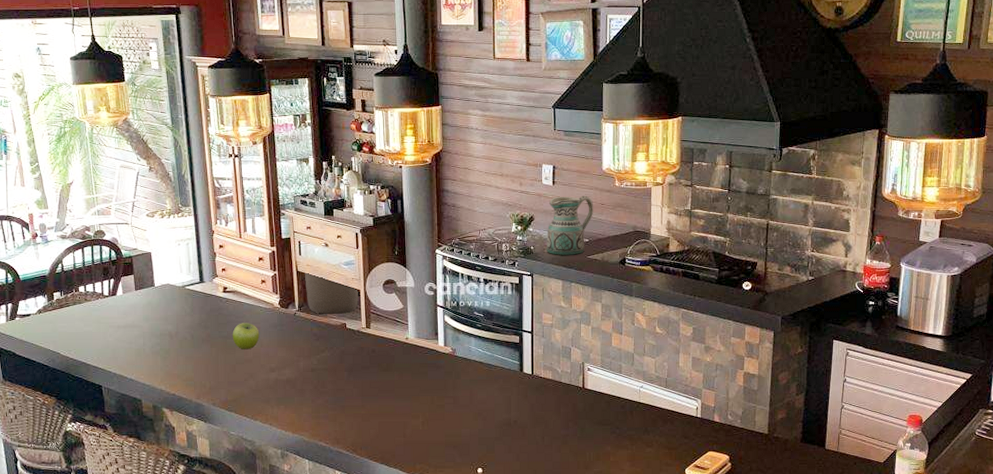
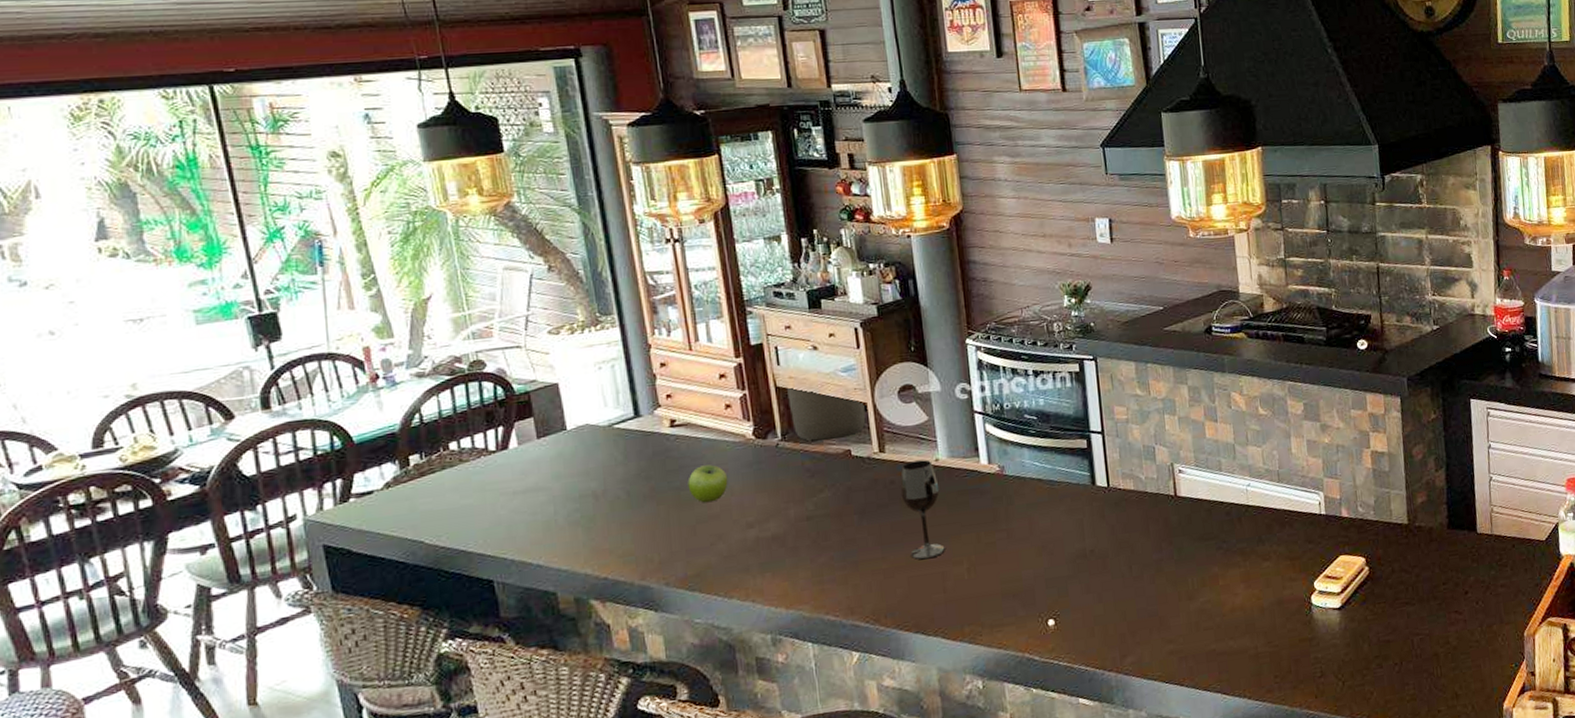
wine glass: none [379,337,407,411] -> present [900,459,945,560]
ceramic pitcher: present [547,196,594,256] -> none [1109,252,1166,331]

